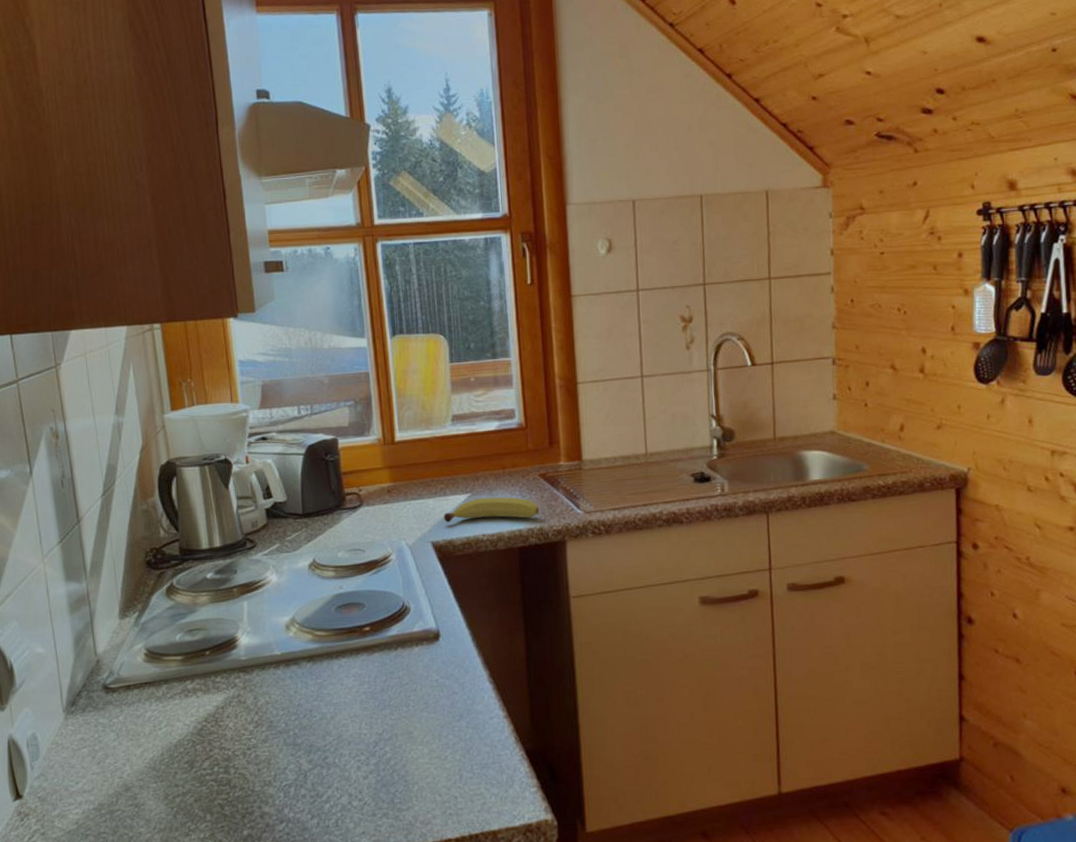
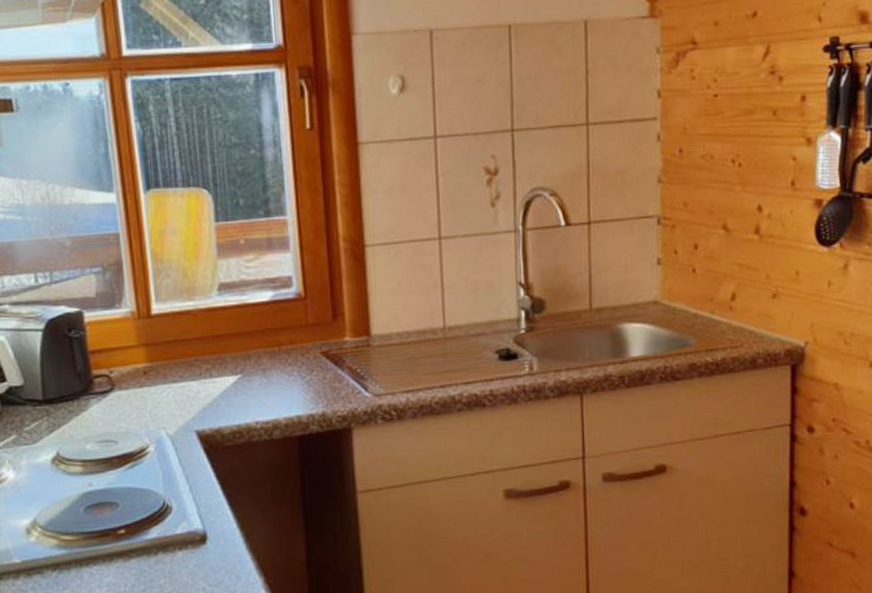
fruit: present [443,497,540,523] -> none [209,378,322,409]

